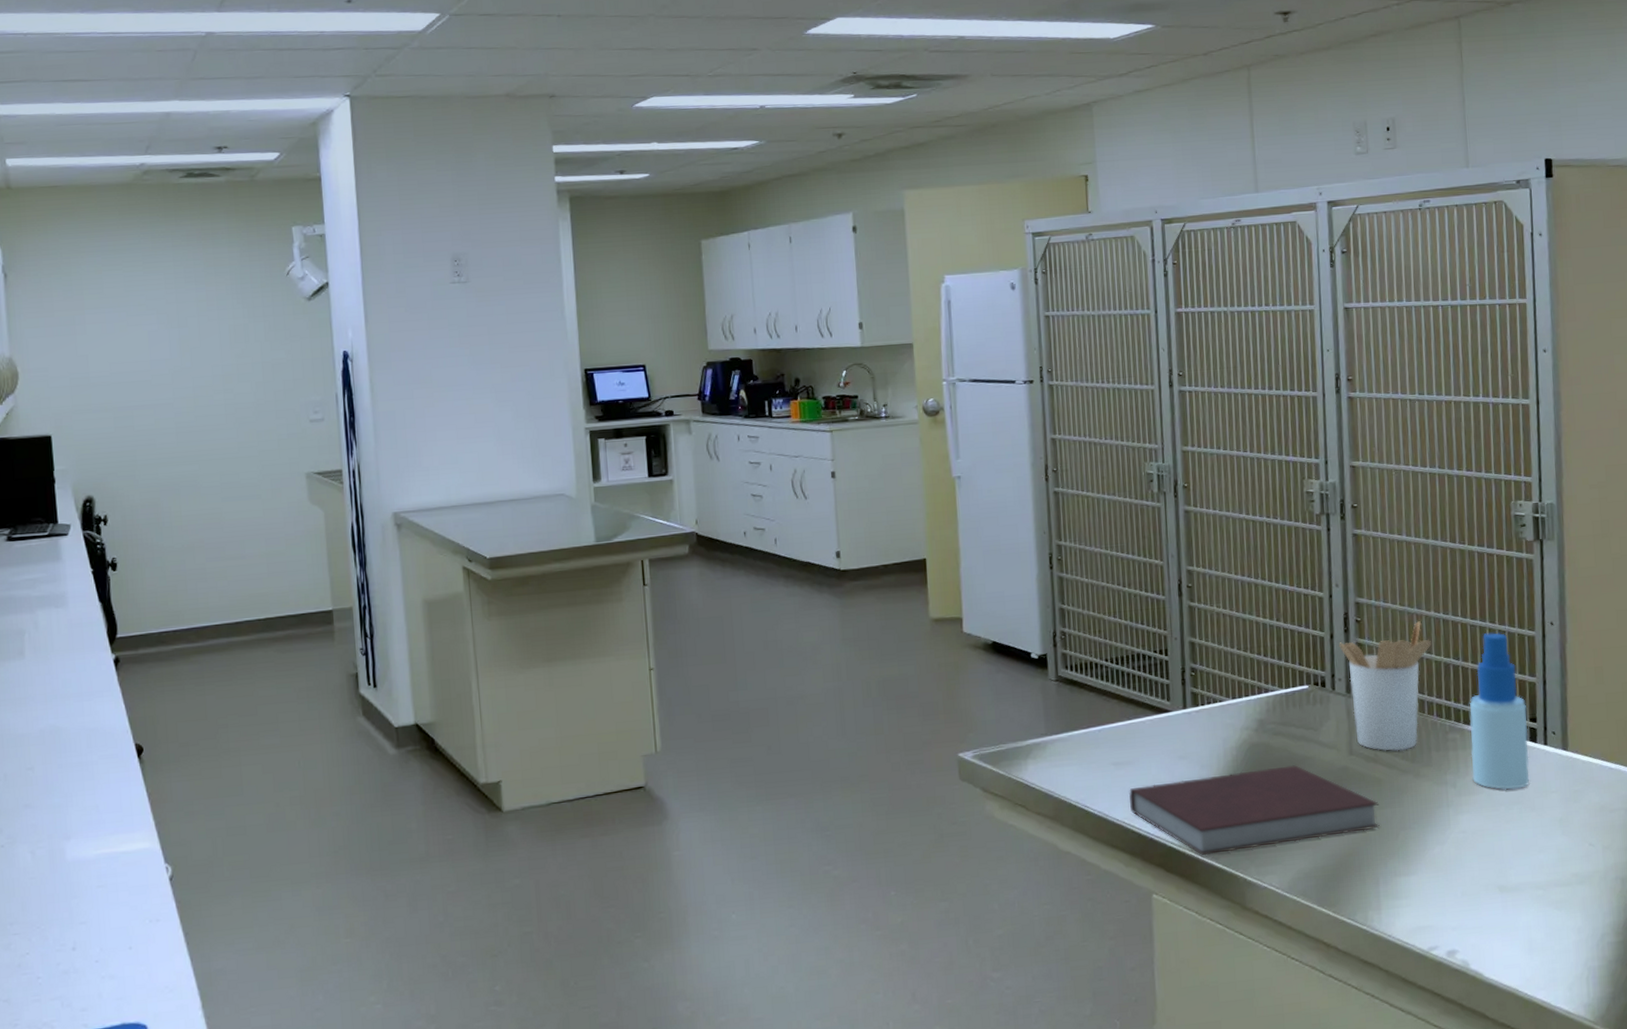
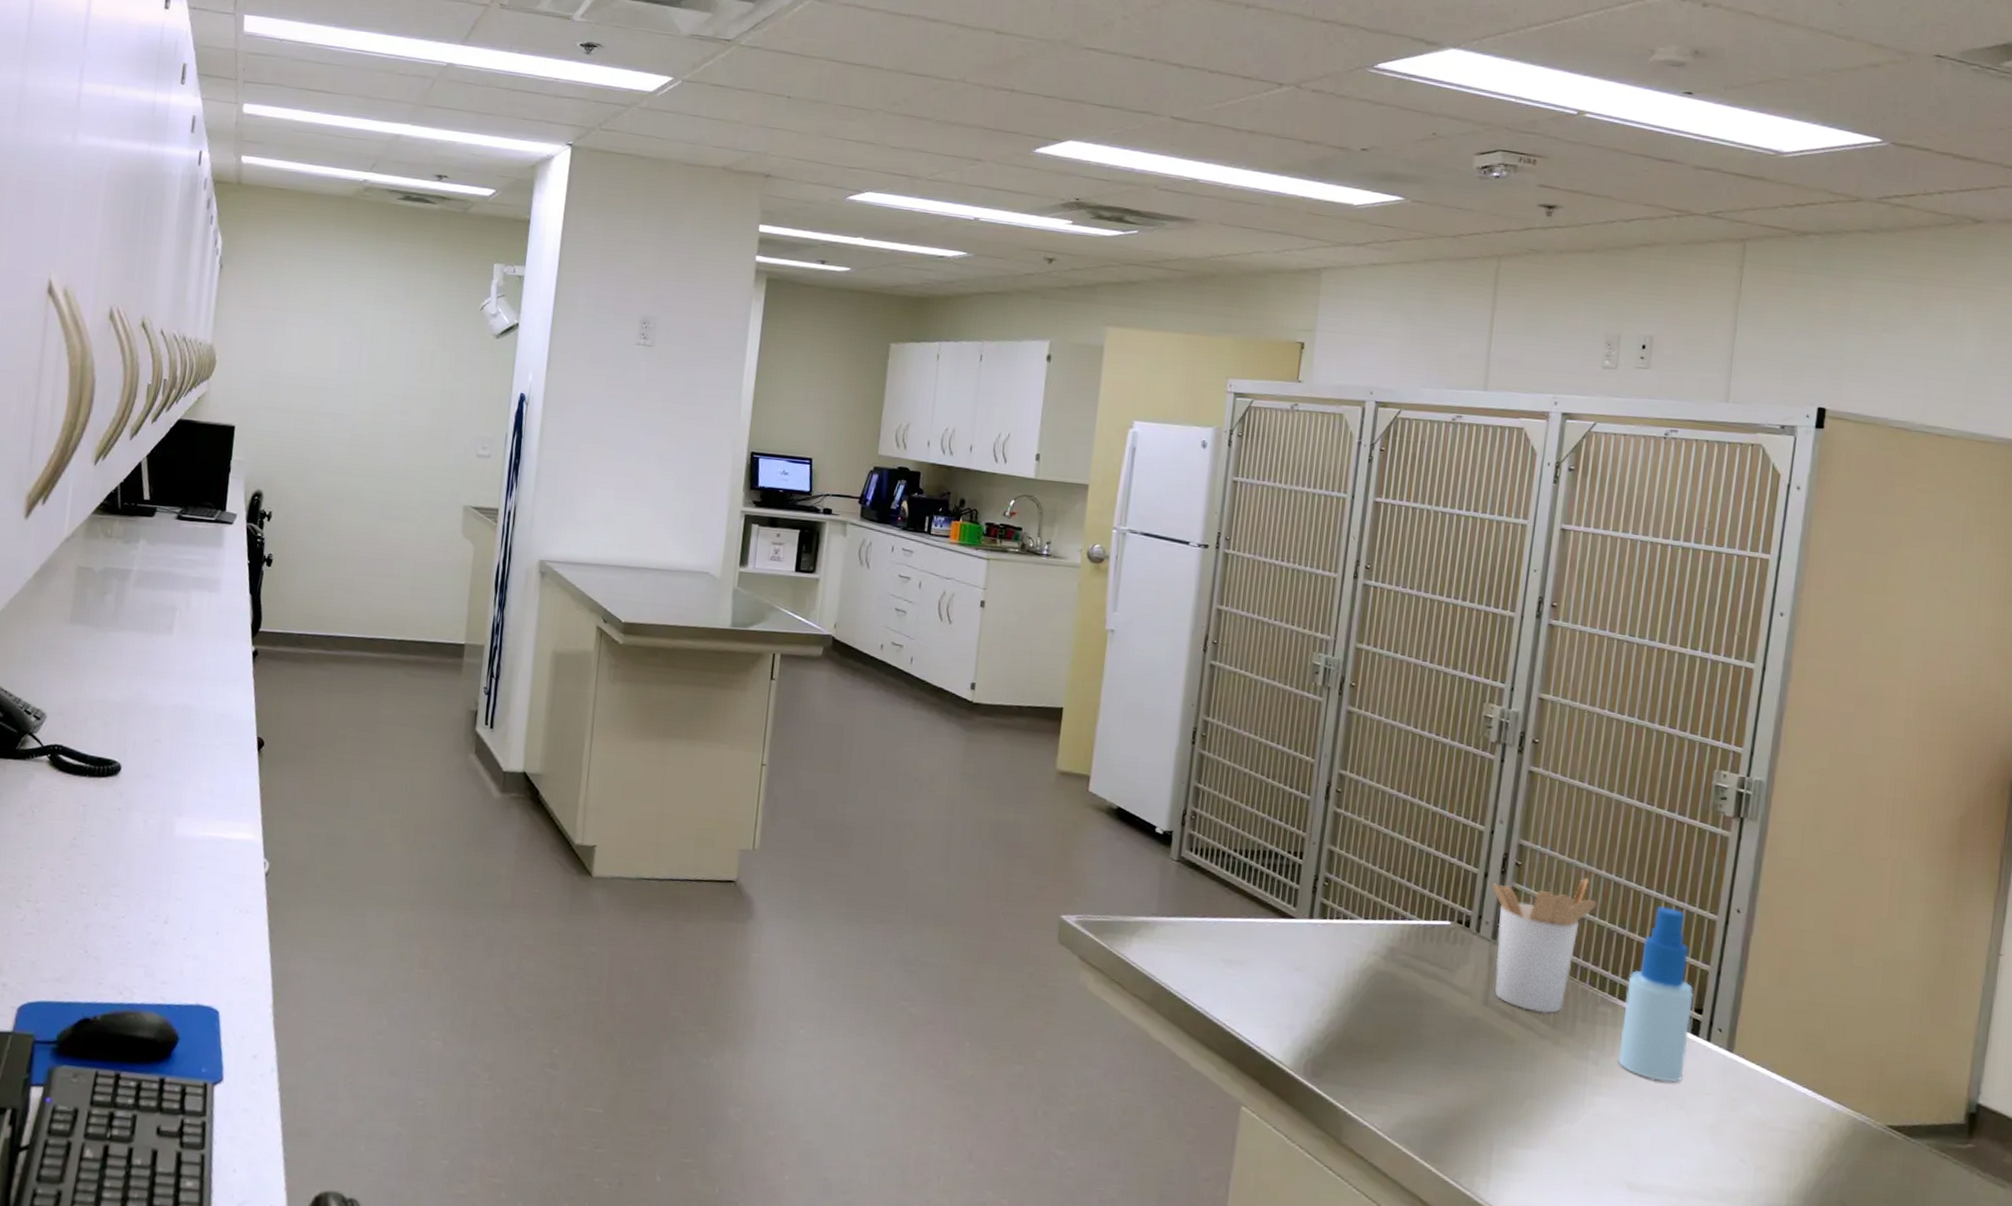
notebook: present [1129,765,1380,856] -> none [1233,990,1508,1091]

